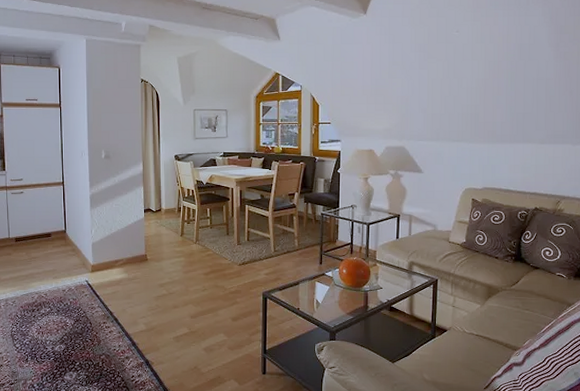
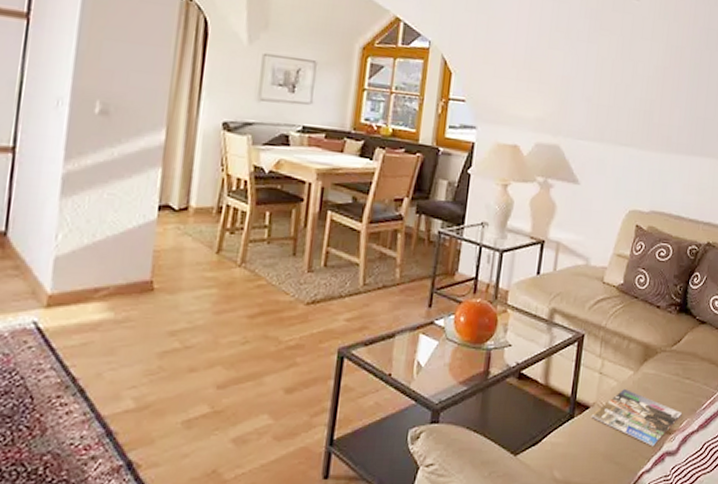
magazine: none [449,318,525,359] -> present [591,389,683,447]

